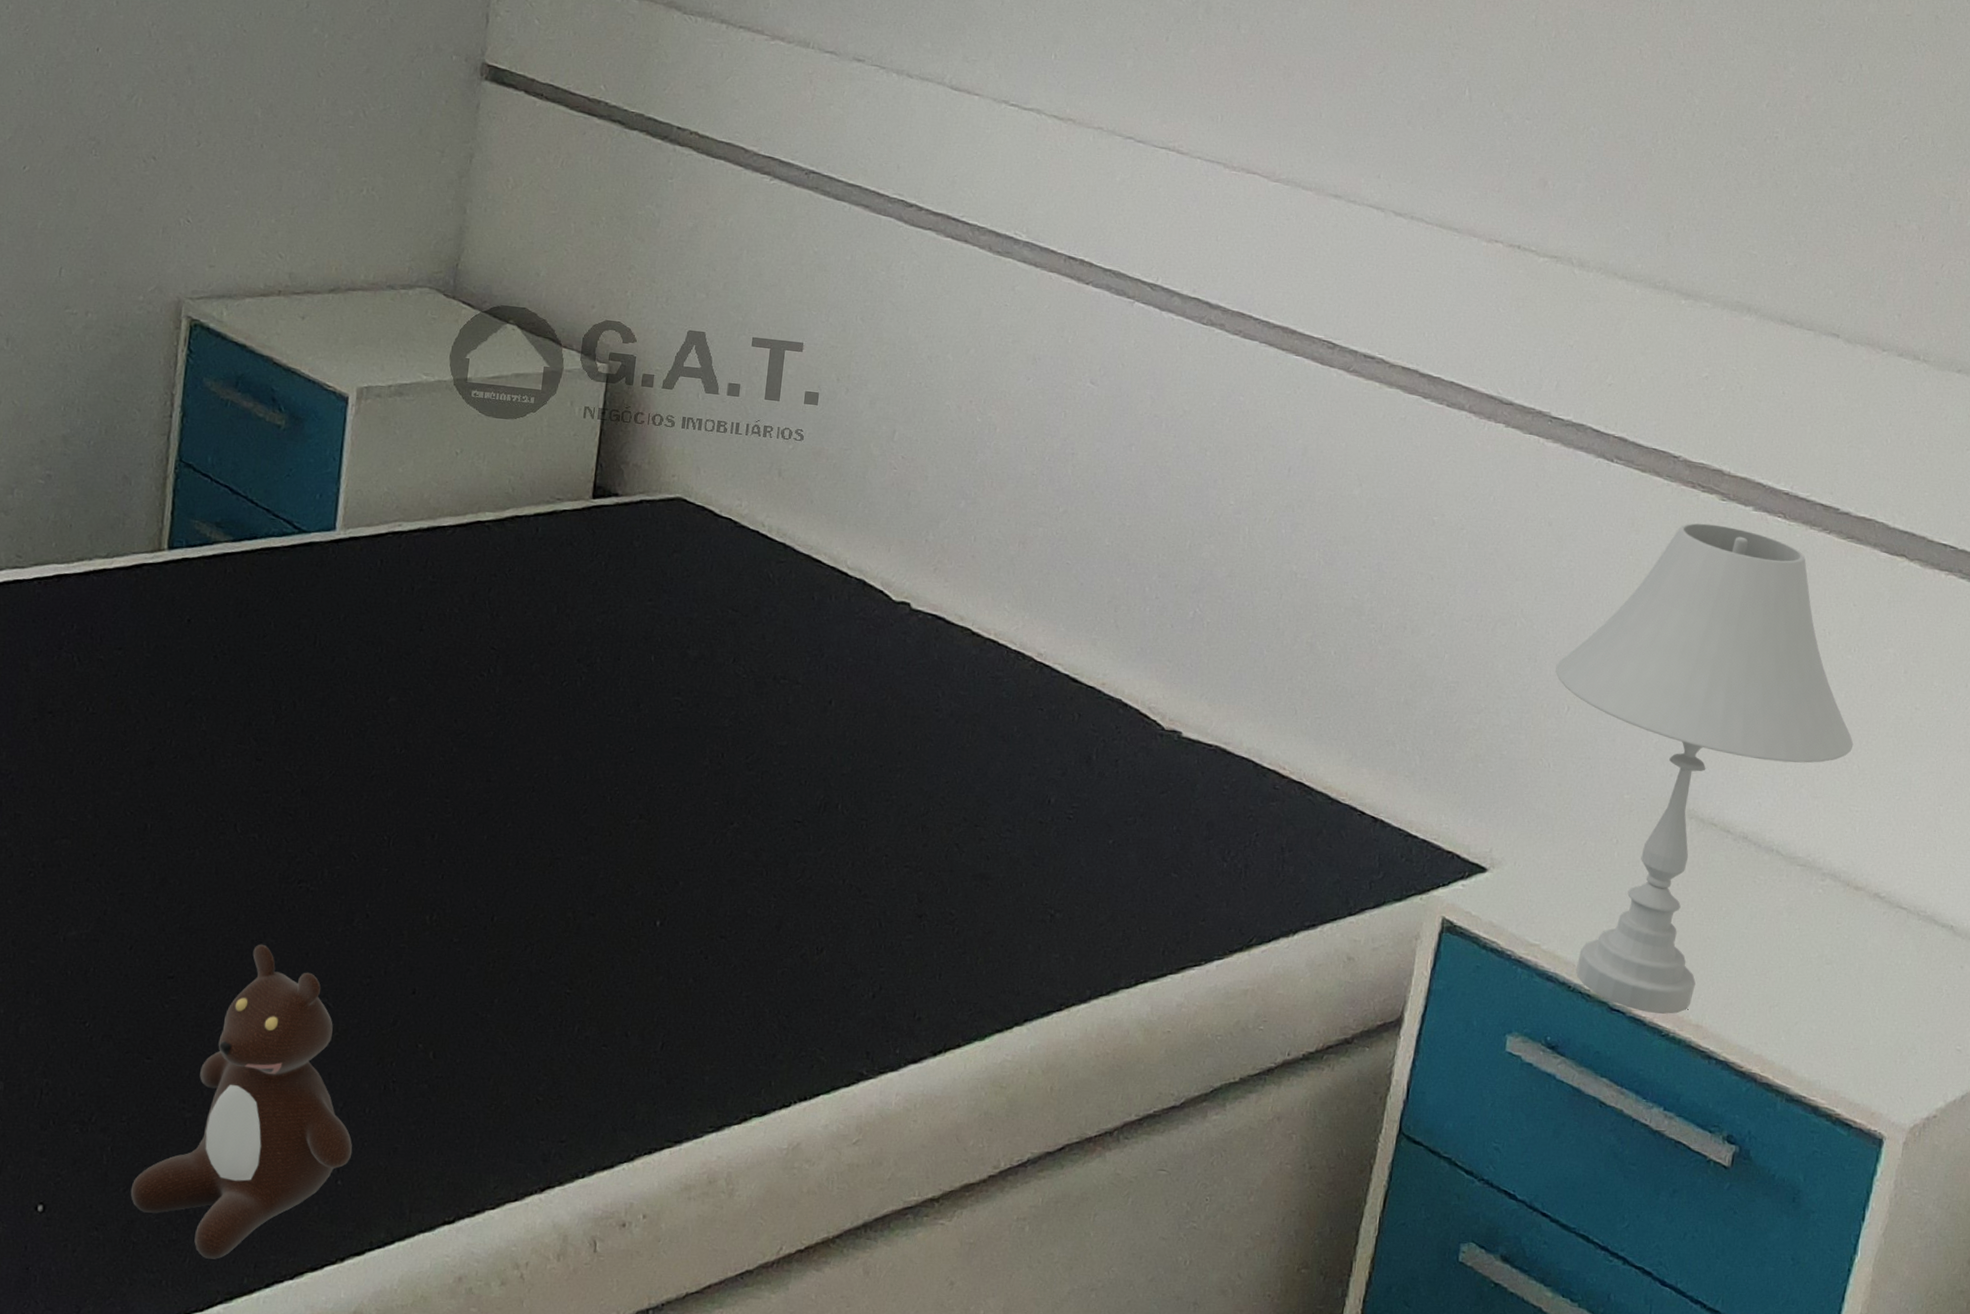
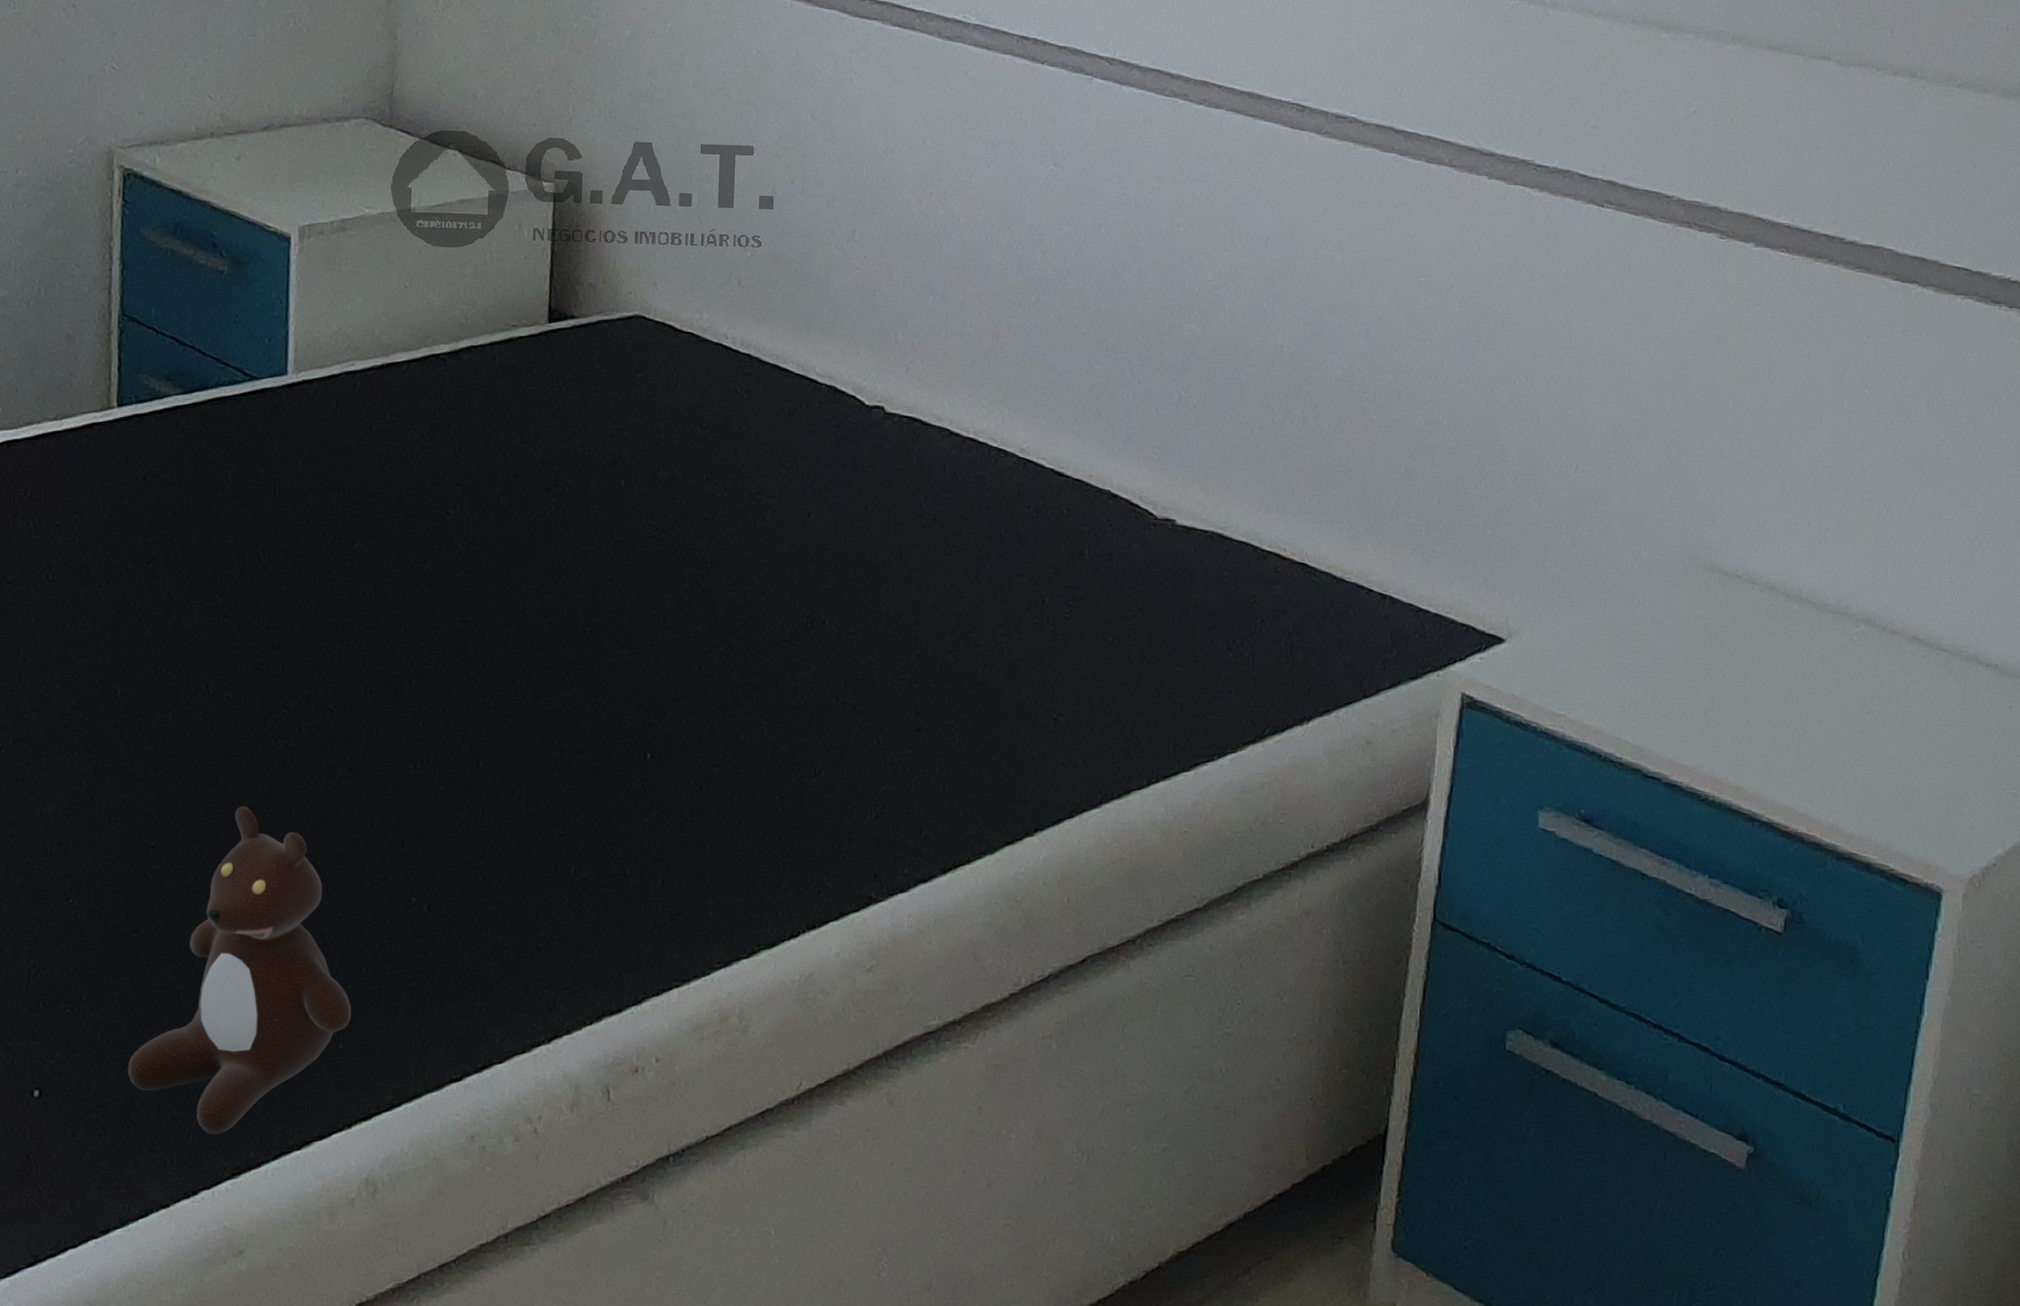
table lamp: present [1555,523,1854,1014] -> none [1560,264,1879,777]

